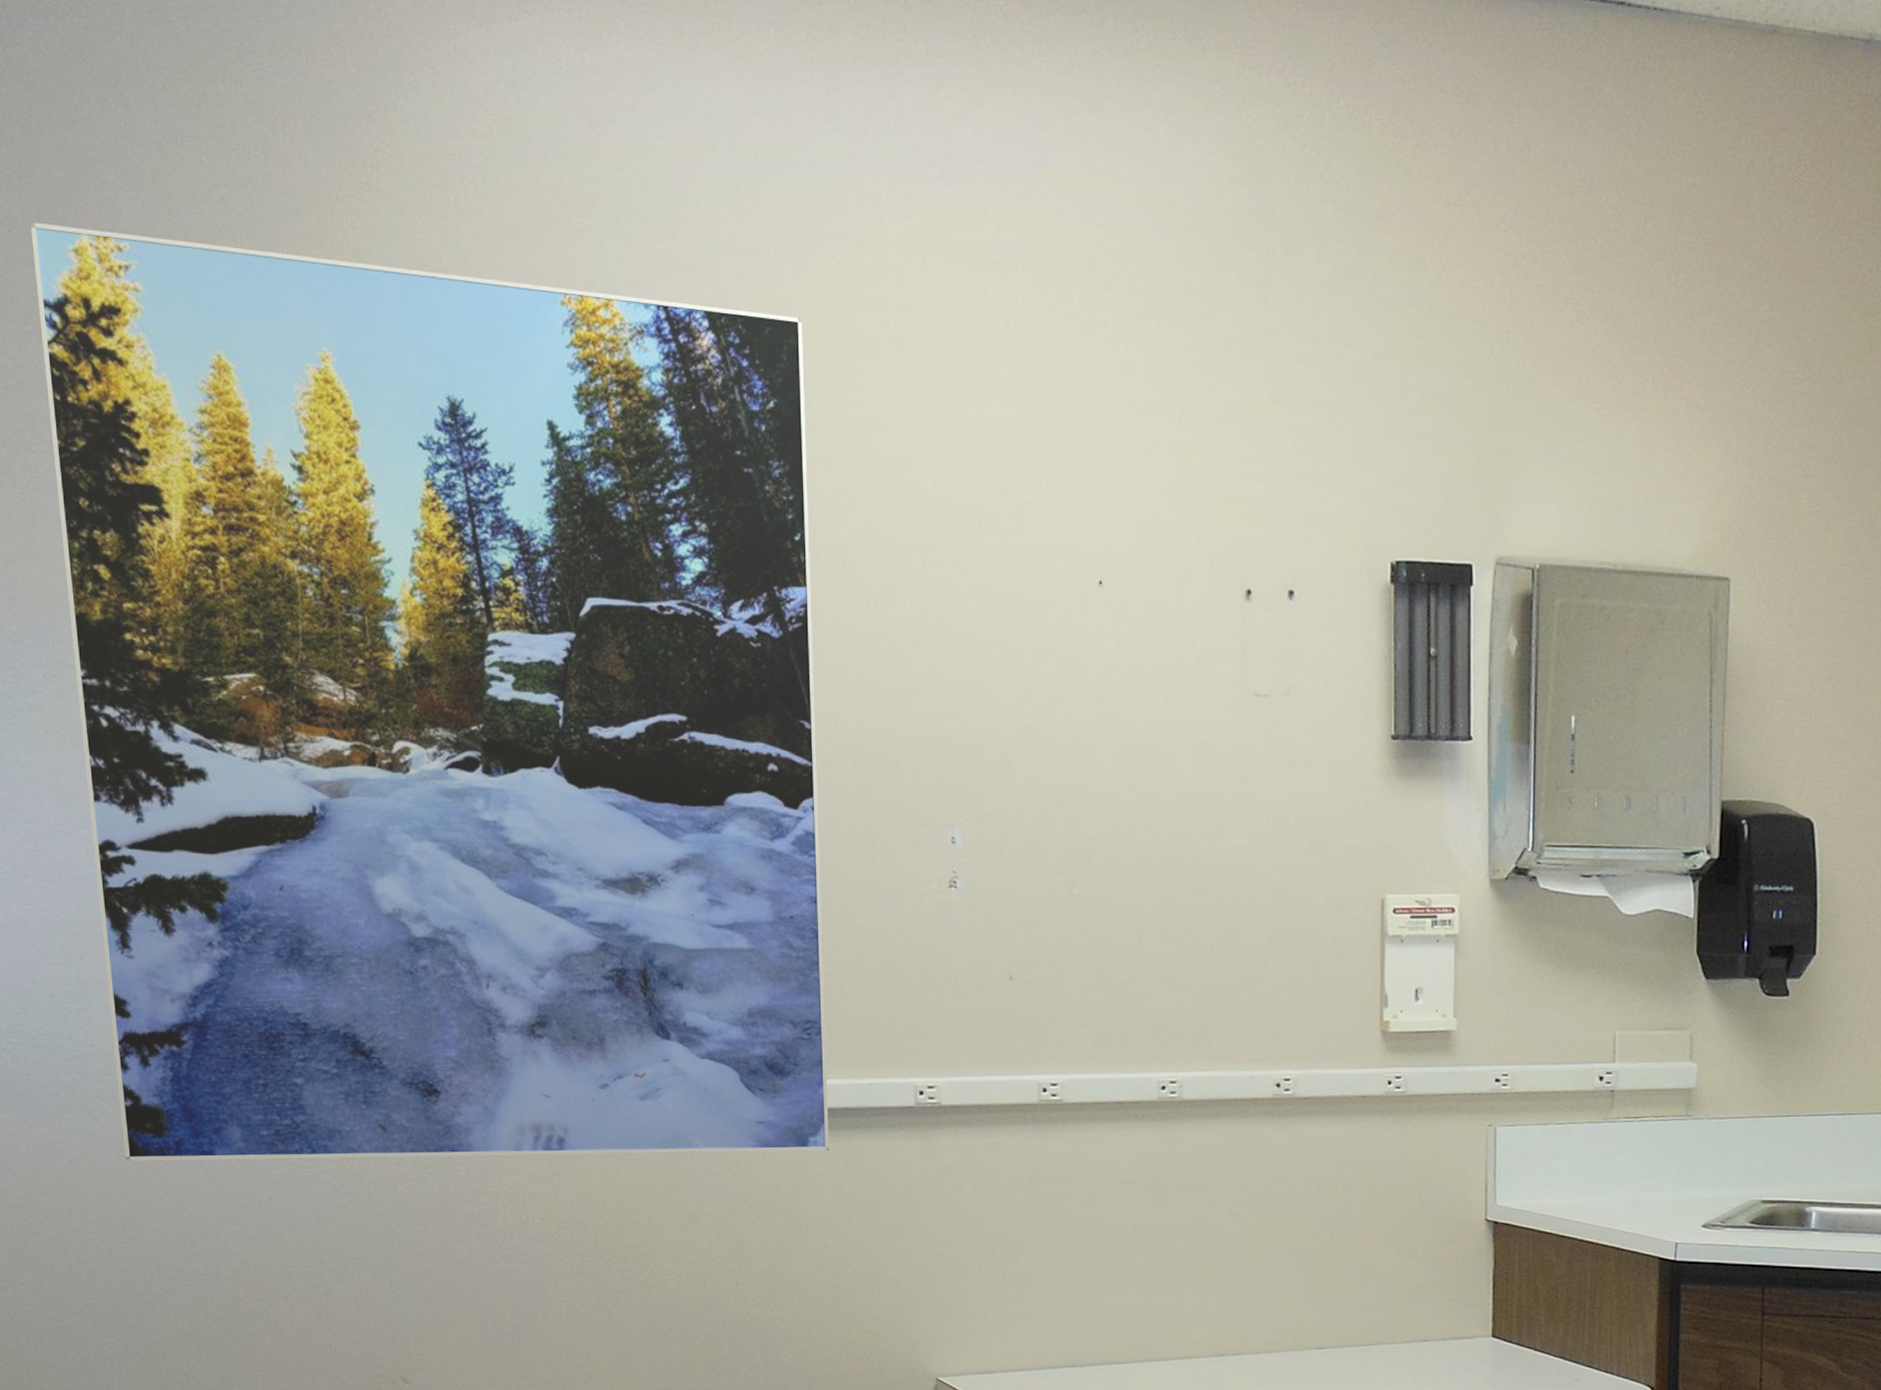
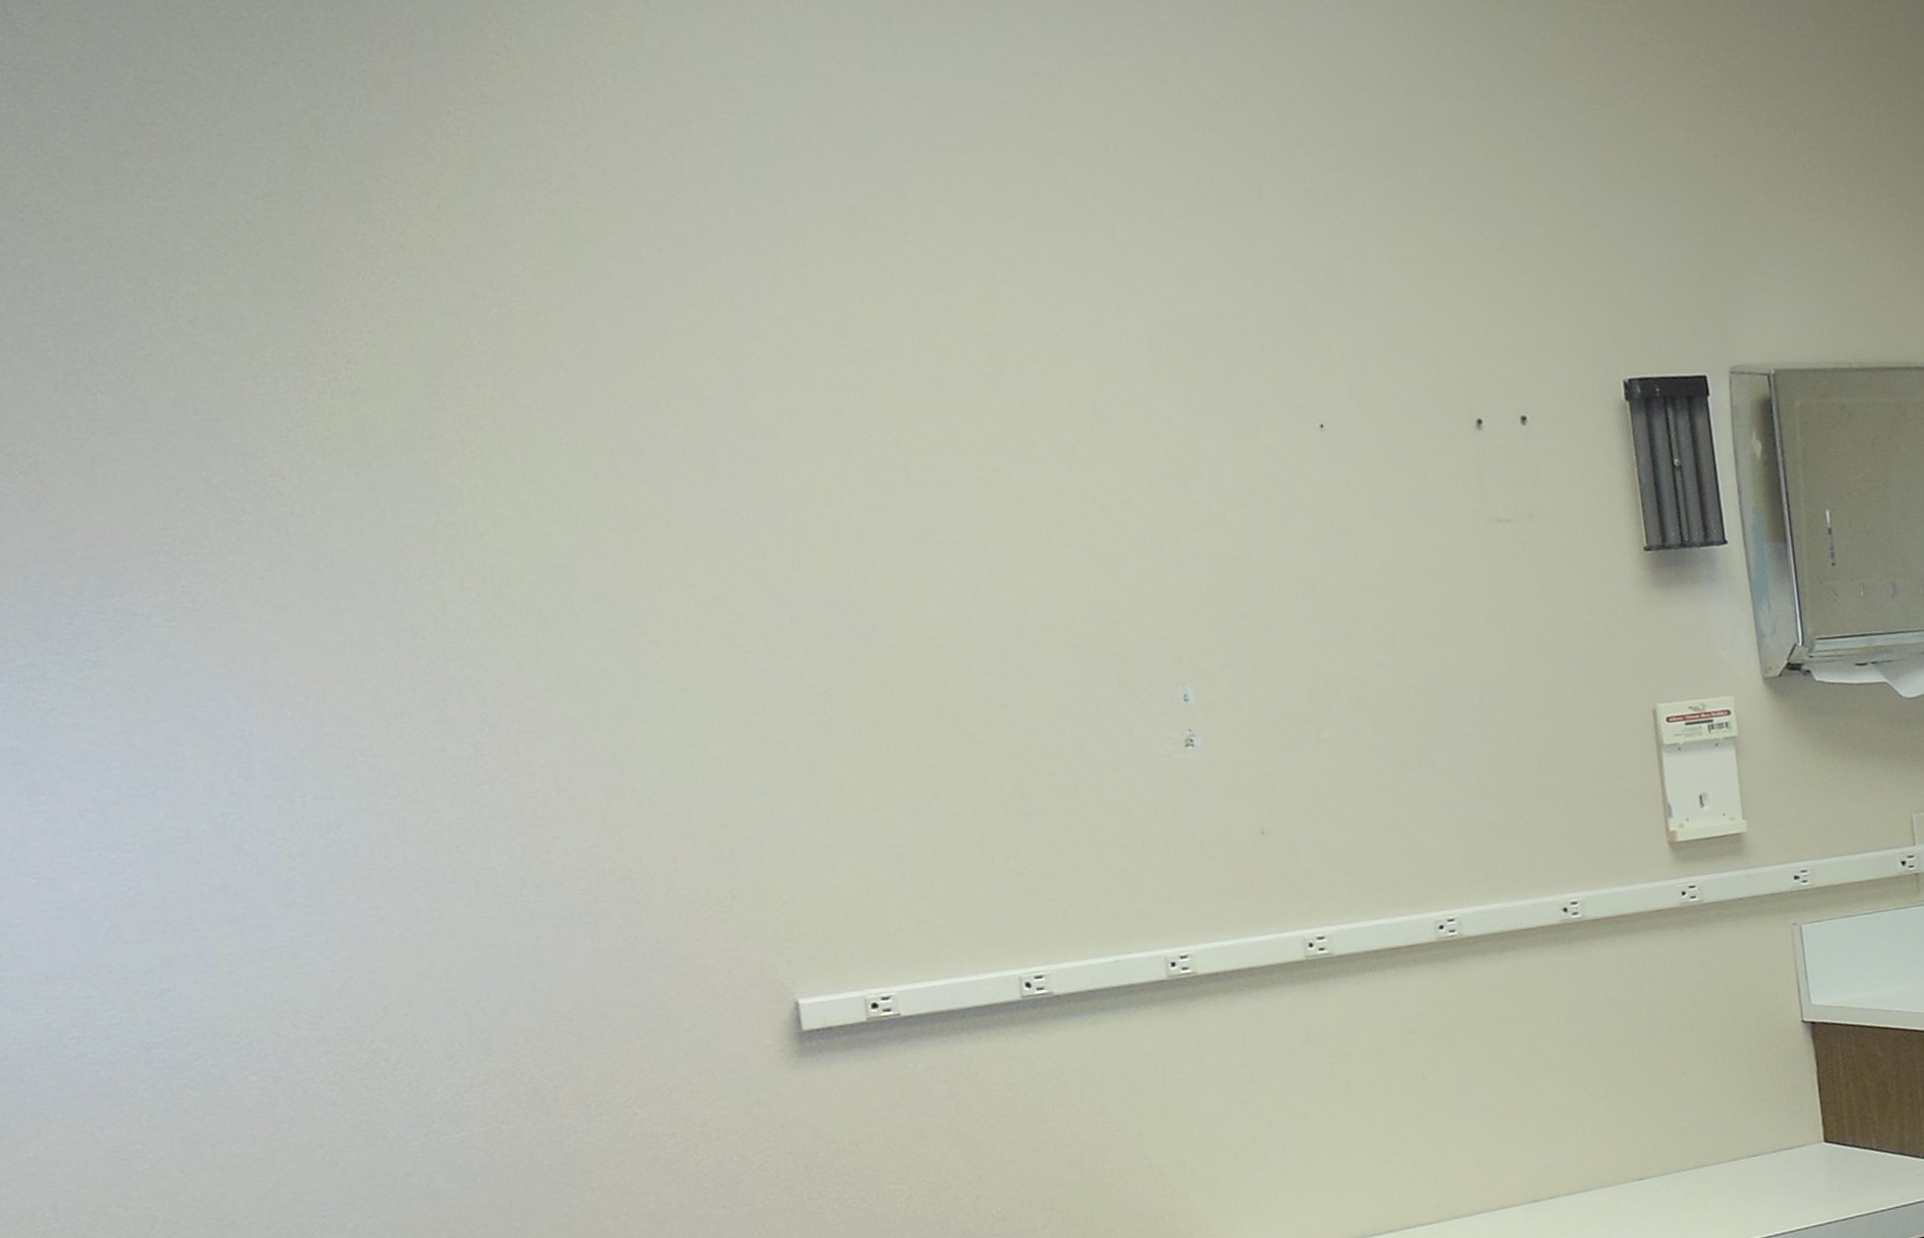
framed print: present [30,221,829,1161] -> none [84,159,1074,1155]

